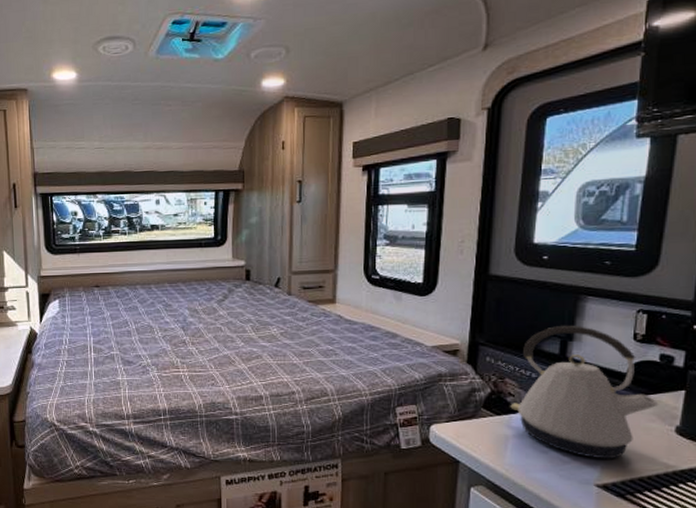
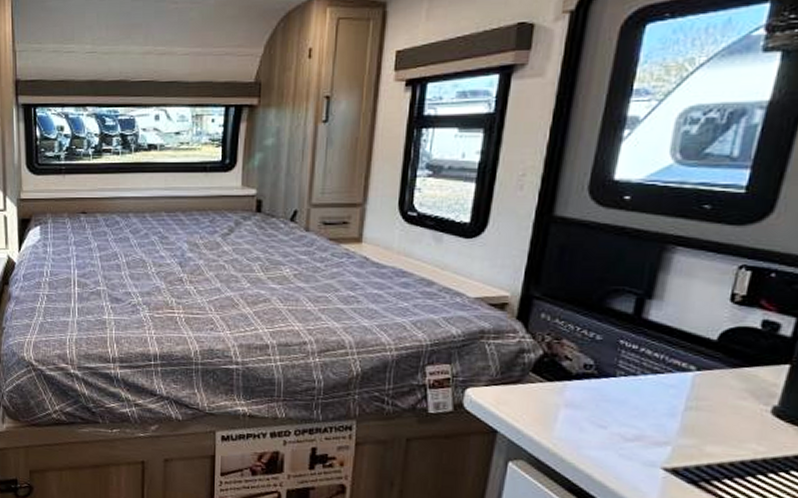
kettle: present [510,326,659,459] -> none [565,281,755,440]

